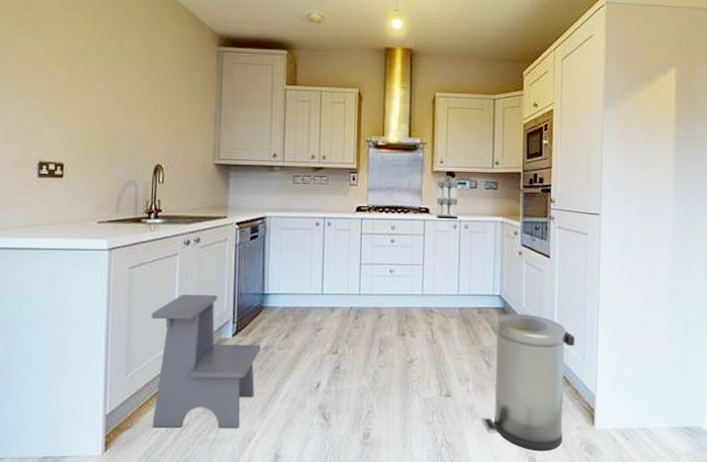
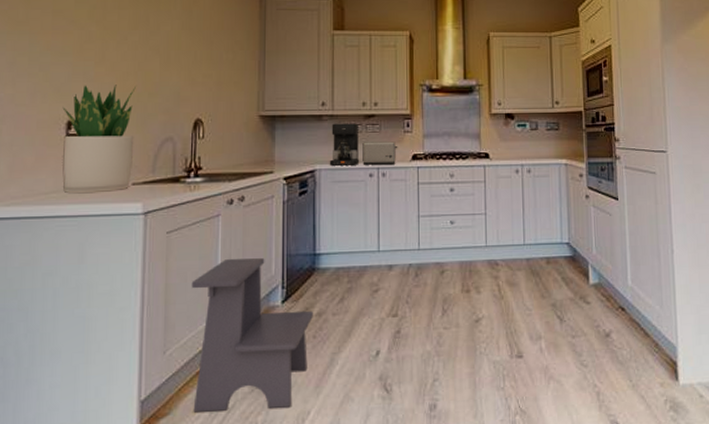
planter: none [34,128,101,229] -> present [62,85,136,194]
coffee maker: none [279,174,308,214] -> present [329,123,360,166]
toaster: none [310,193,344,215] -> present [362,141,398,165]
spice rack: present [436,176,458,219] -> none [495,118,520,163]
pedal bin: present [482,313,575,452] -> none [557,261,651,414]

